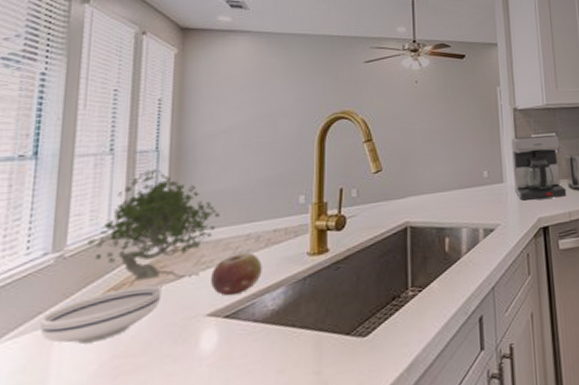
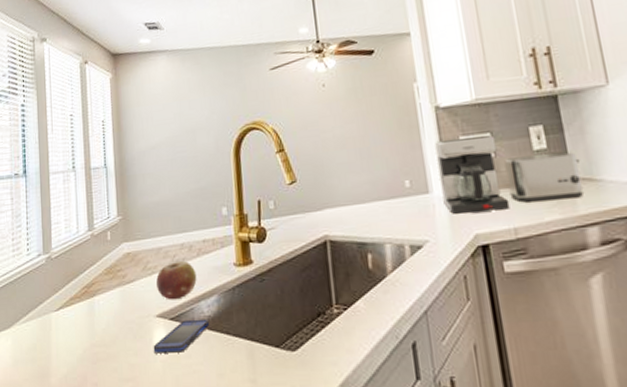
bowl: present [39,285,162,344] -> none [41,286,121,331]
plant: present [87,169,220,288] -> none [65,183,158,287]
mobile phone: none [198,312,273,358] -> present [153,318,210,353]

